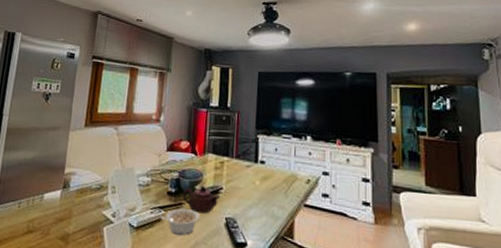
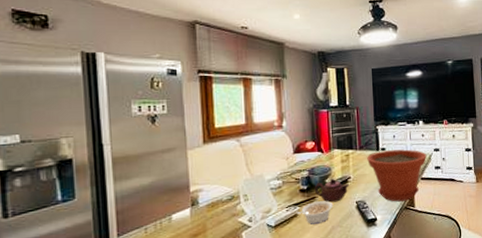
plant pot: none [243,164,313,230] -> present [367,149,426,202]

